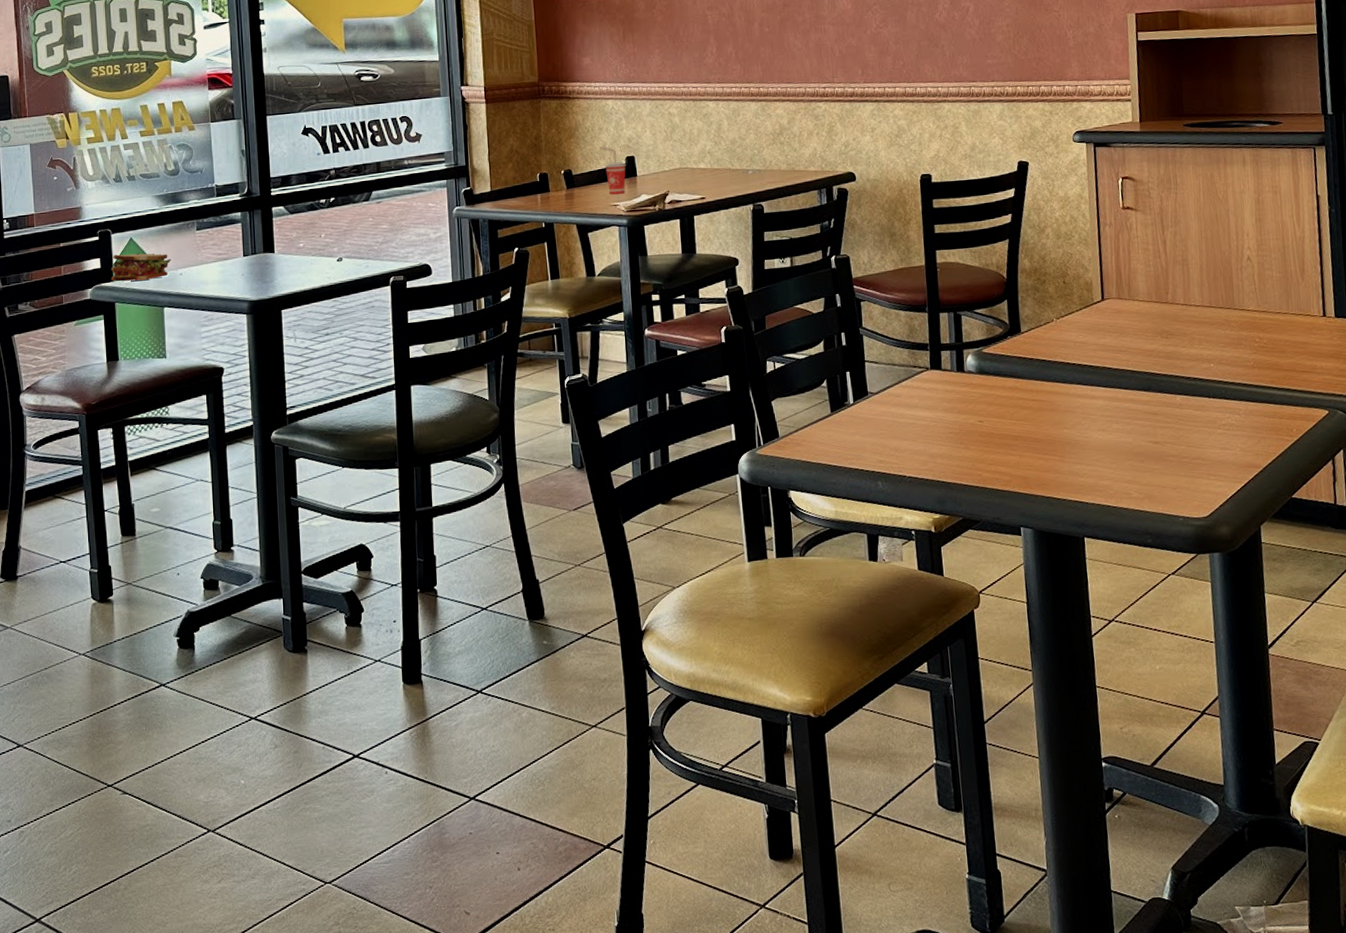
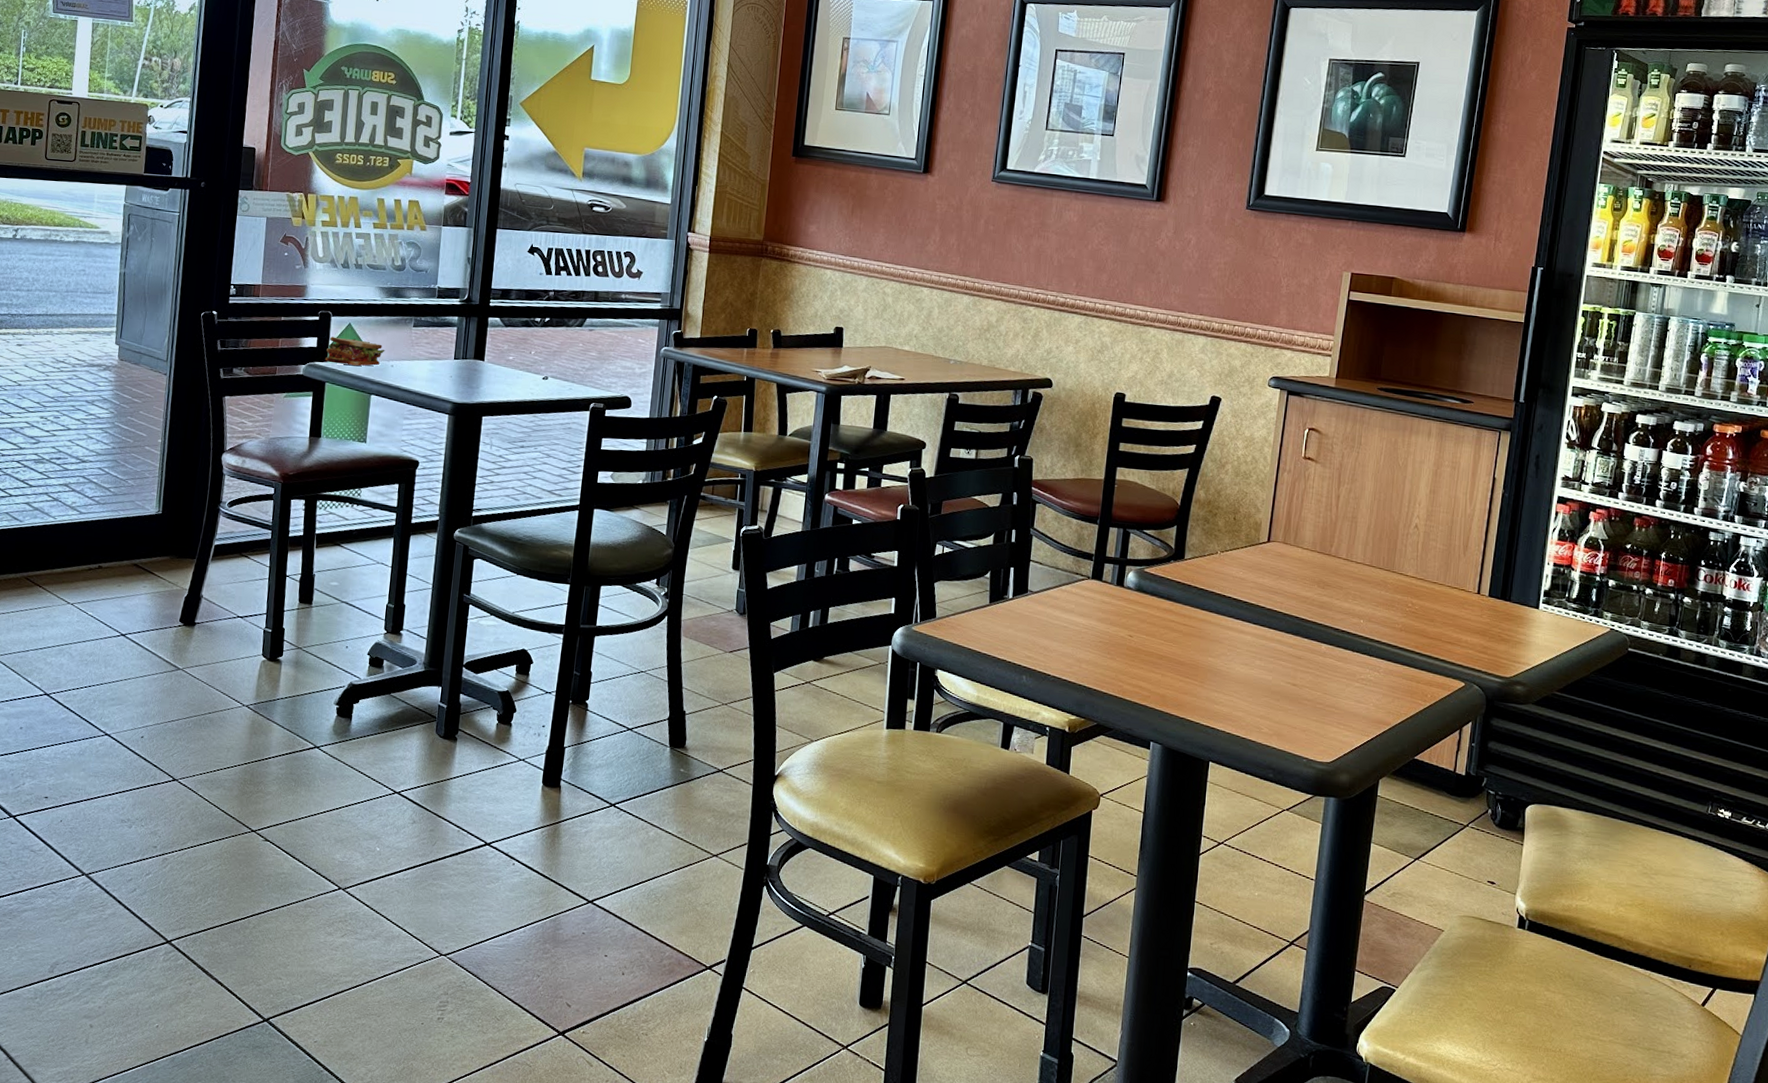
beverage cup: present [599,146,627,195] -> none [811,313,835,362]

